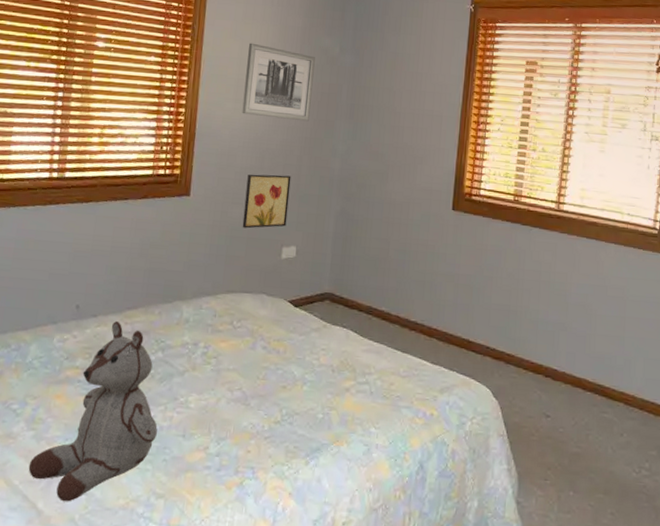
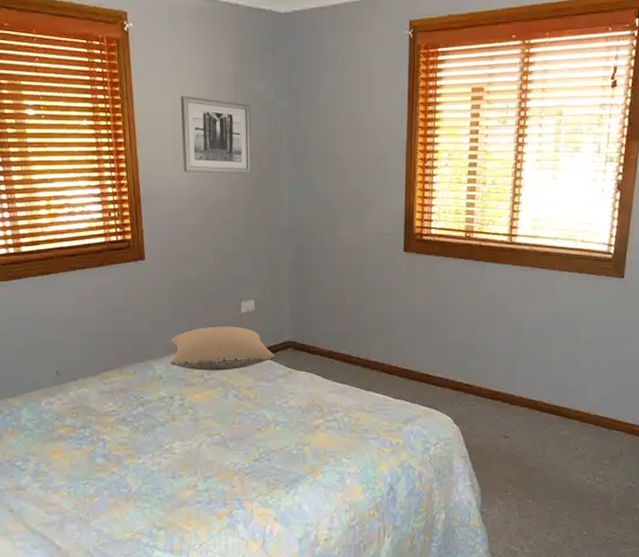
stuffed bear: present [28,320,158,502] -> none [41,382,149,538]
pillow: none [200,270,311,319] -> present [170,326,275,371]
wall art: present [242,174,291,229] -> none [198,231,242,287]

